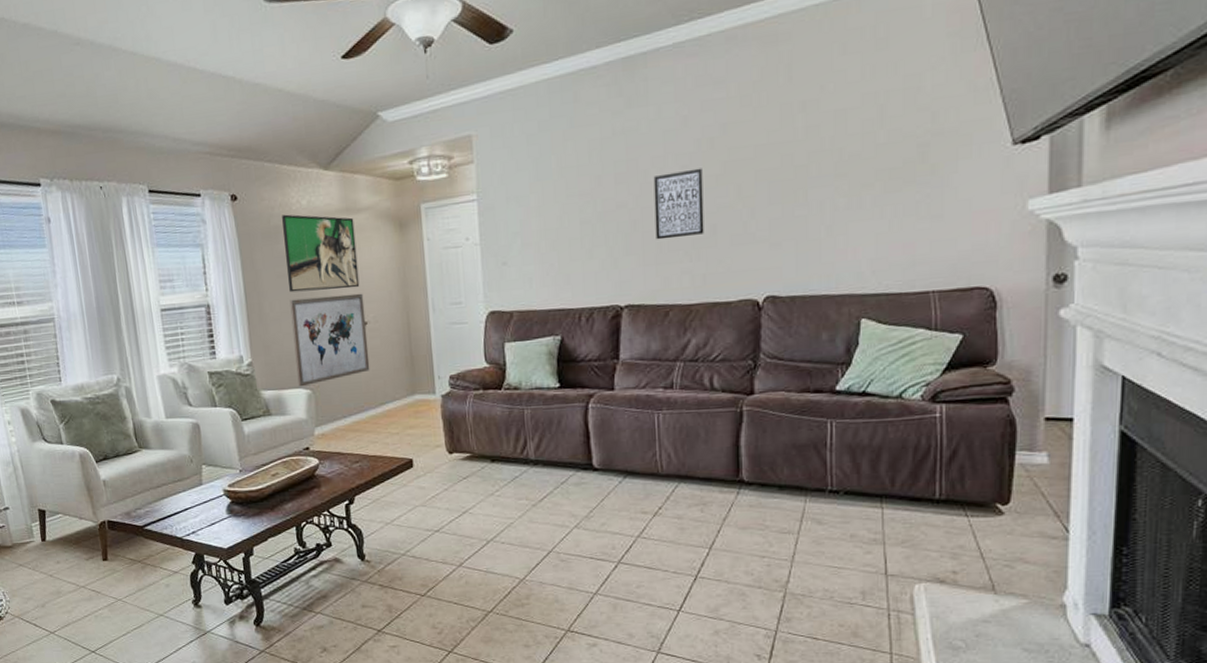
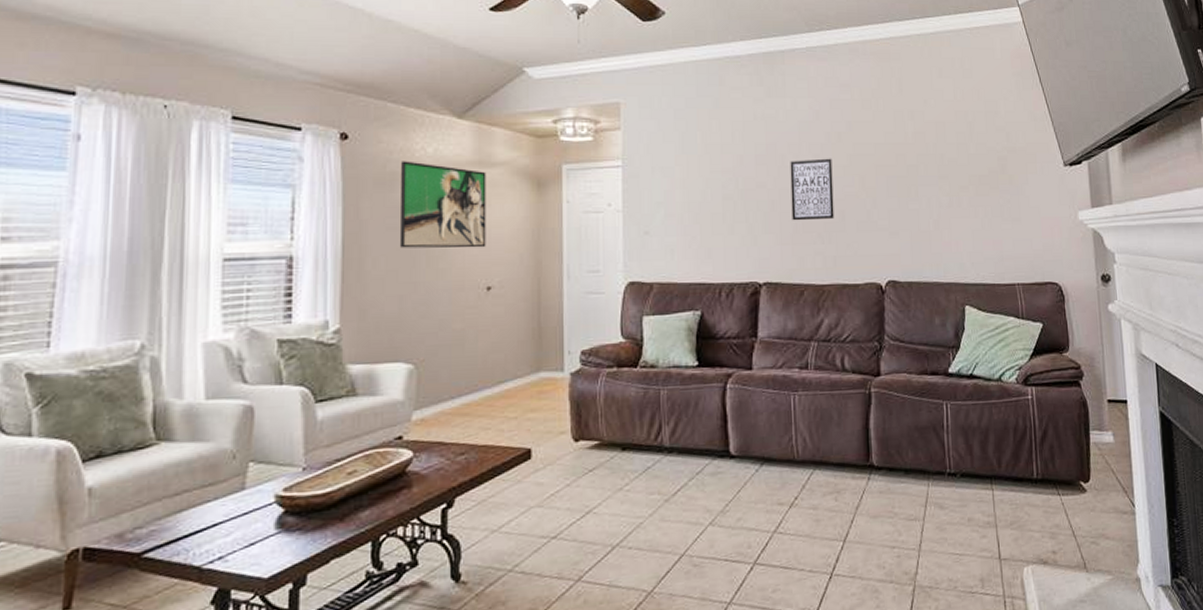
wall art: present [289,293,370,387] -> none [398,254,490,361]

